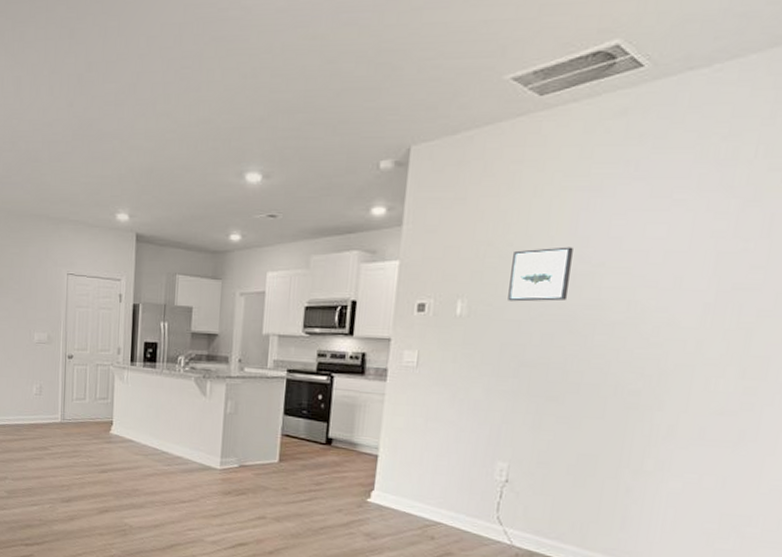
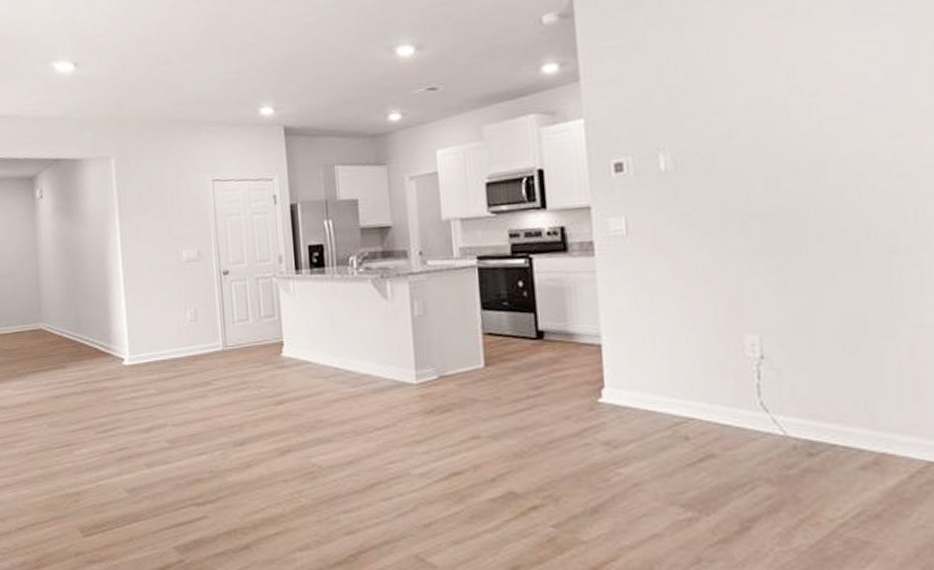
wall art: present [508,246,573,302] -> none [712,79,785,148]

